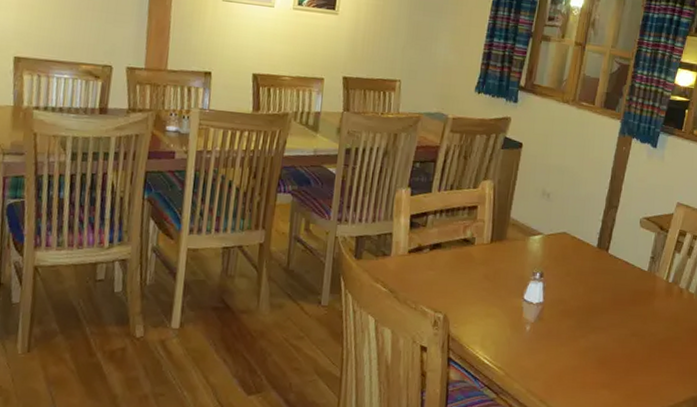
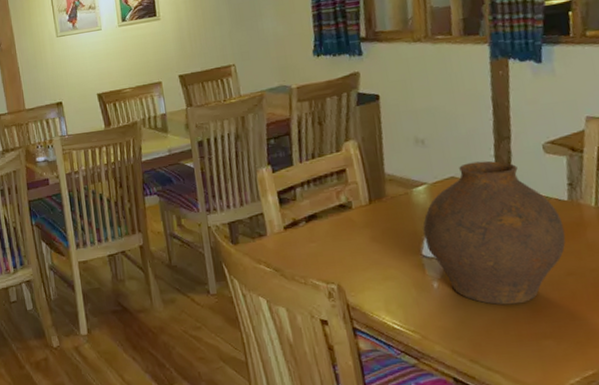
vase: none [529,222,640,355] -> present [423,160,566,305]

